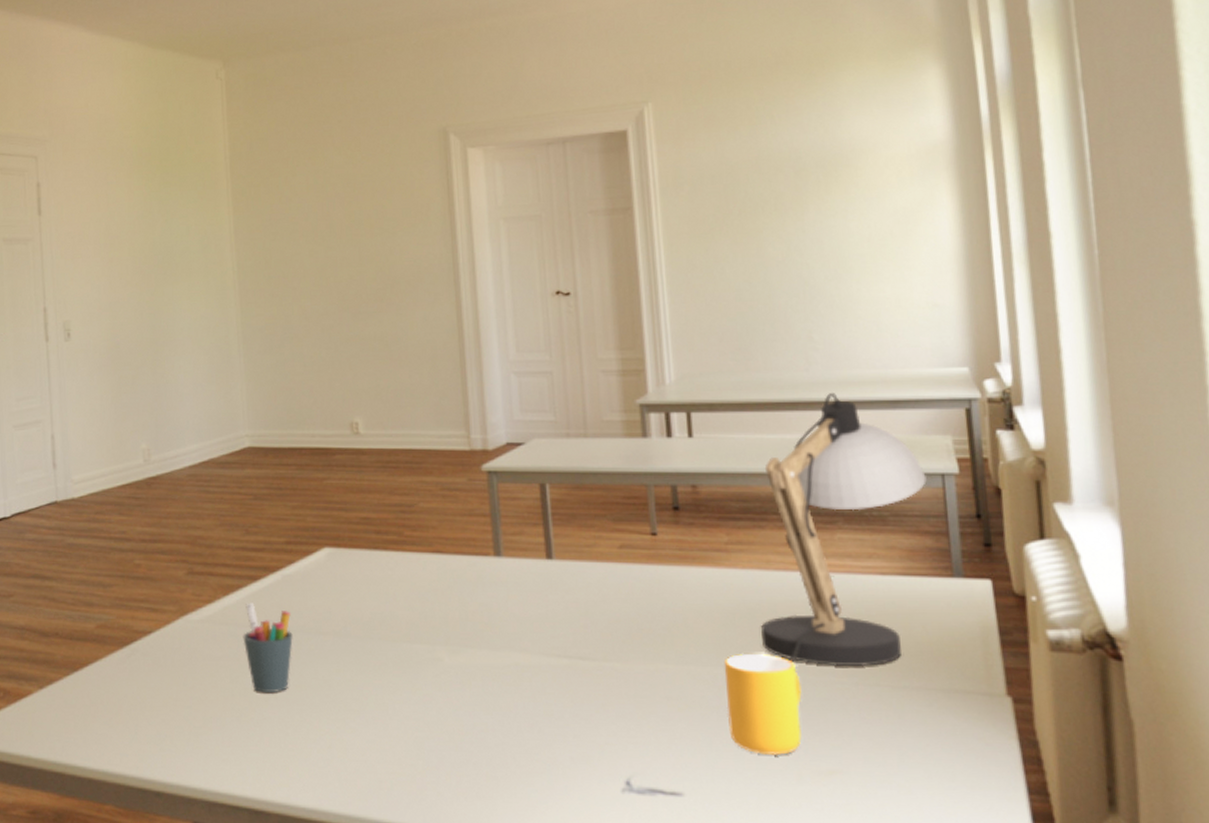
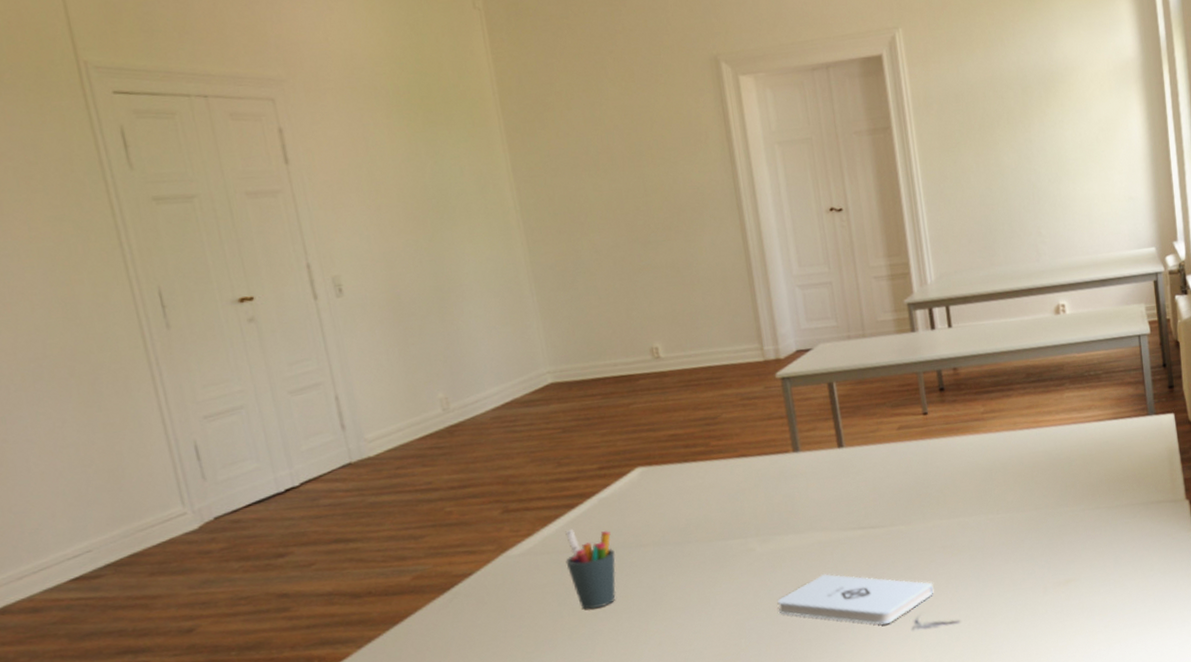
notepad: none [462,702,652,779] -> present [777,573,934,626]
mug: present [723,653,802,755] -> none [985,498,1046,578]
desk lamp: present [761,393,927,667] -> none [1009,278,1128,501]

